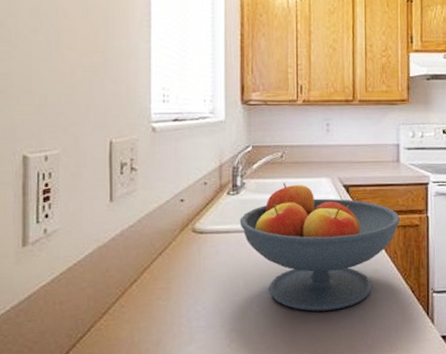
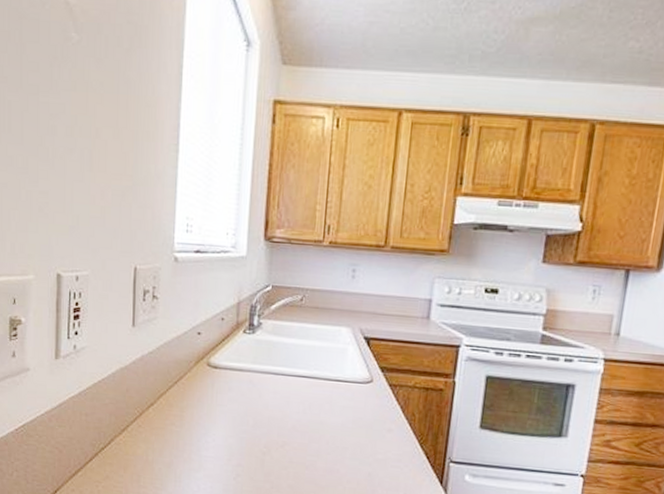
fruit bowl: present [239,183,401,312] -> none [253,327,424,463]

